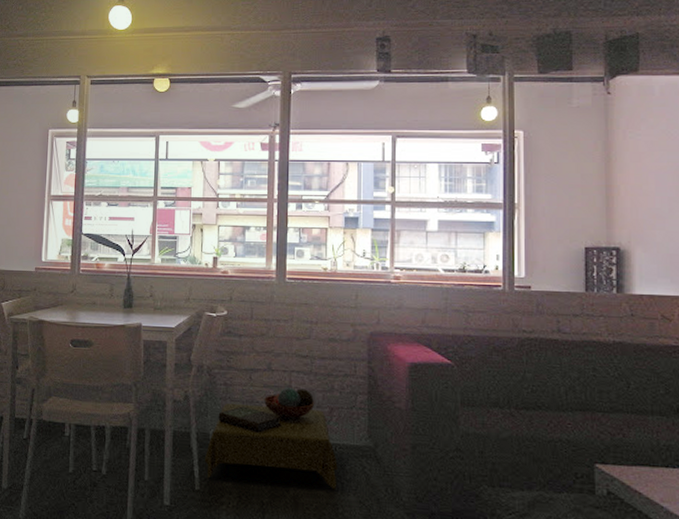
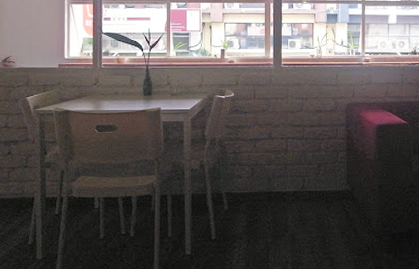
side table: present [204,388,338,490] -> none [218,151,325,229]

